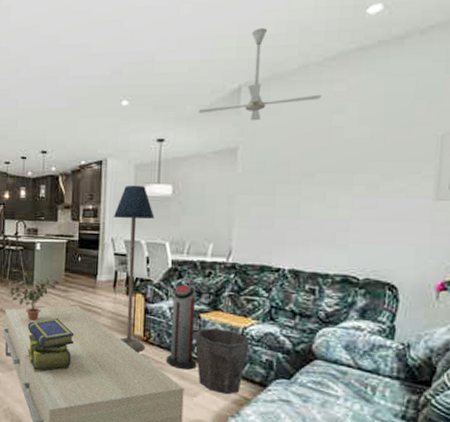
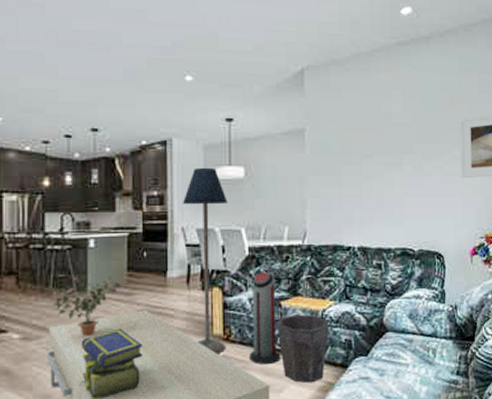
ceiling fan: present [198,28,322,121] -> none [265,16,373,104]

